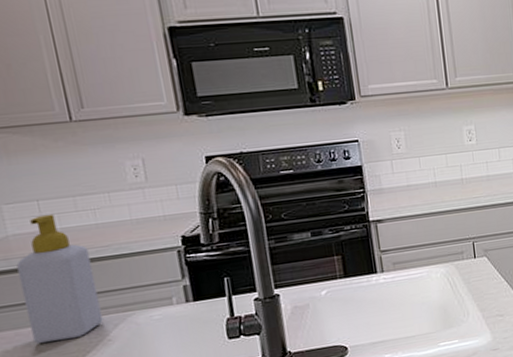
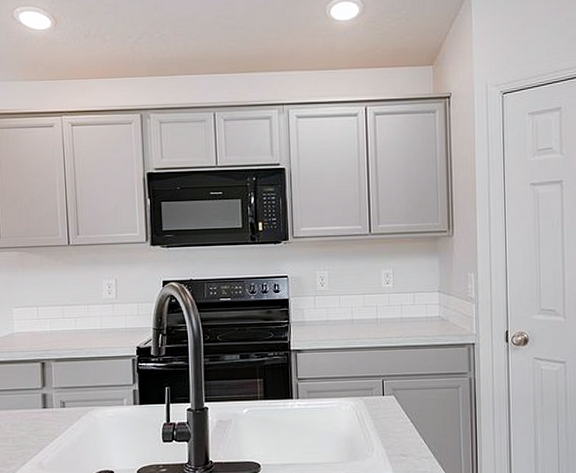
soap bottle: present [16,214,103,343] -> none [16,318,70,424]

